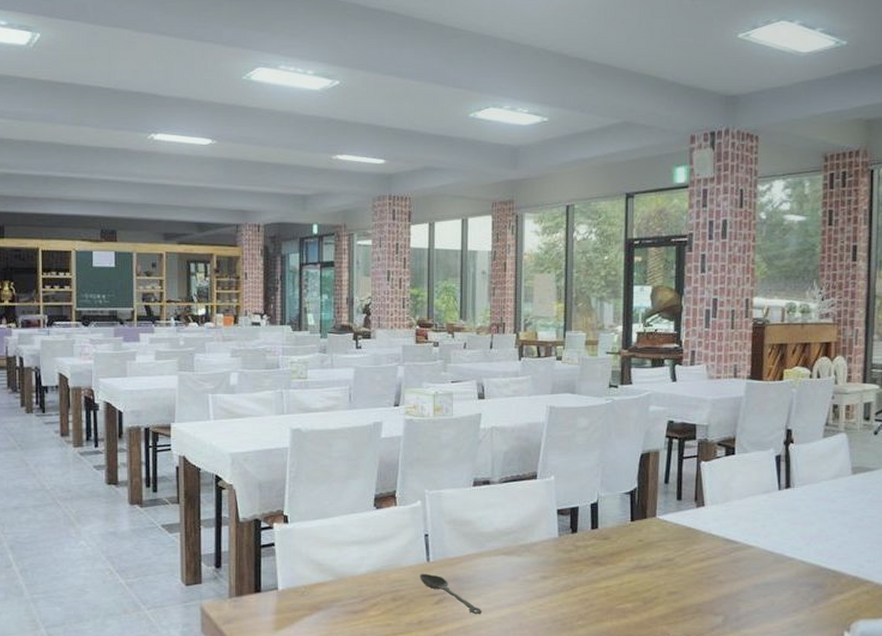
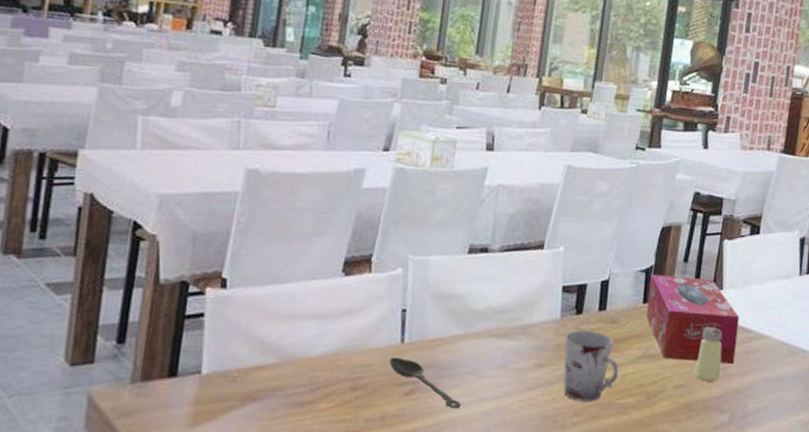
cup: none [564,546,616,607] -> present [563,330,619,401]
tissue box: none [635,496,723,572] -> present [646,275,739,363]
saltshaker: none [686,539,711,588] -> present [694,326,723,382]

